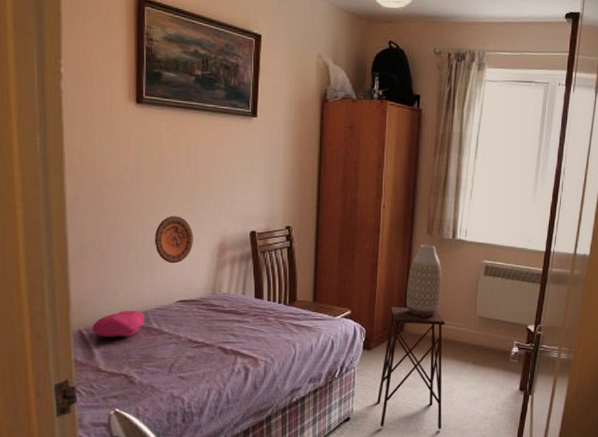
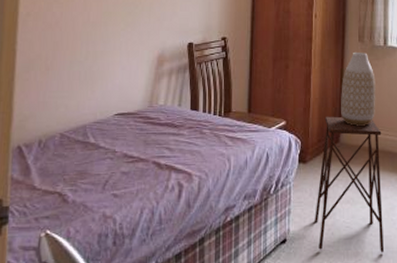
cushion: present [92,311,145,337] -> none [31,125,83,153]
decorative plate: present [155,216,193,264] -> none [97,30,134,77]

